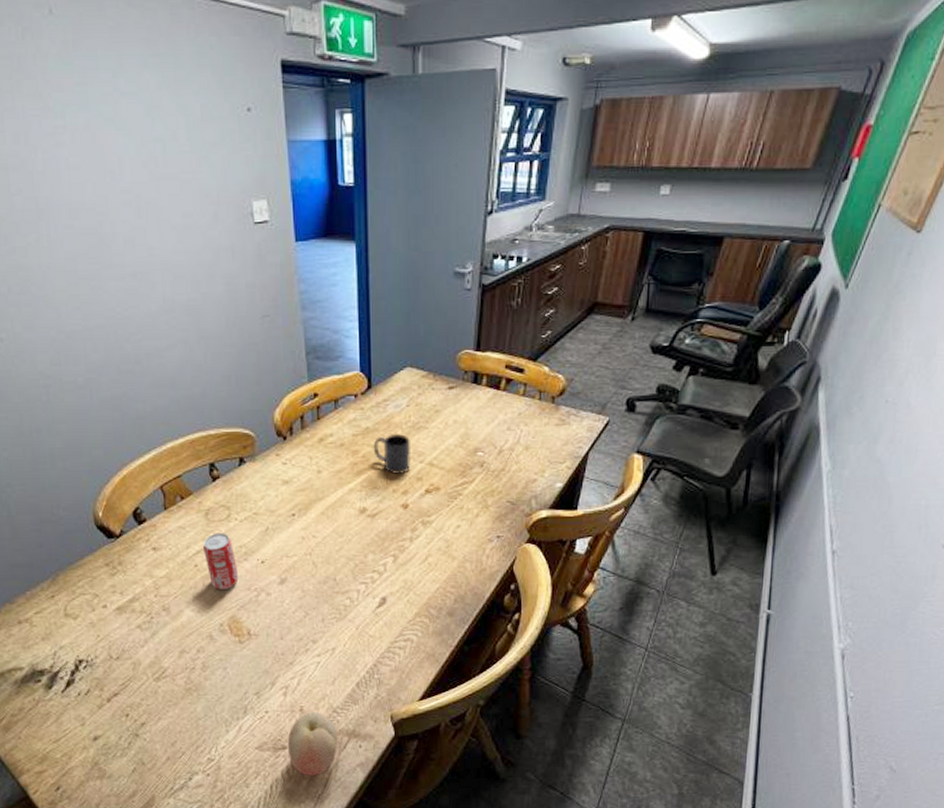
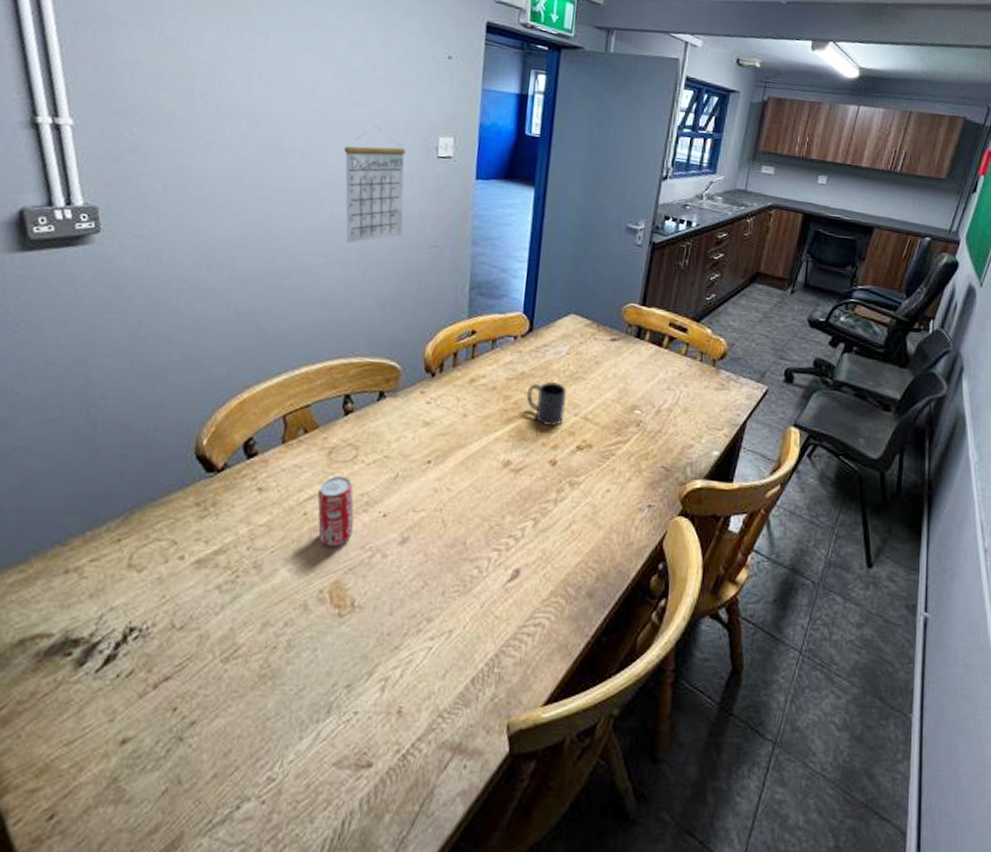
calendar: none [163,198,234,322] -> present [344,125,406,243]
fruit: present [287,711,338,776] -> none [373,715,440,809]

